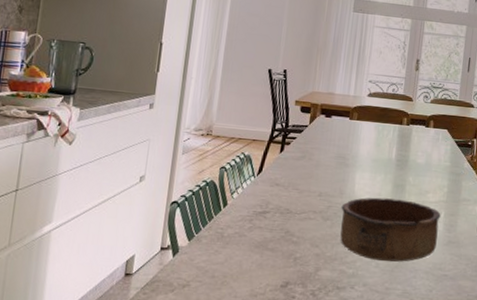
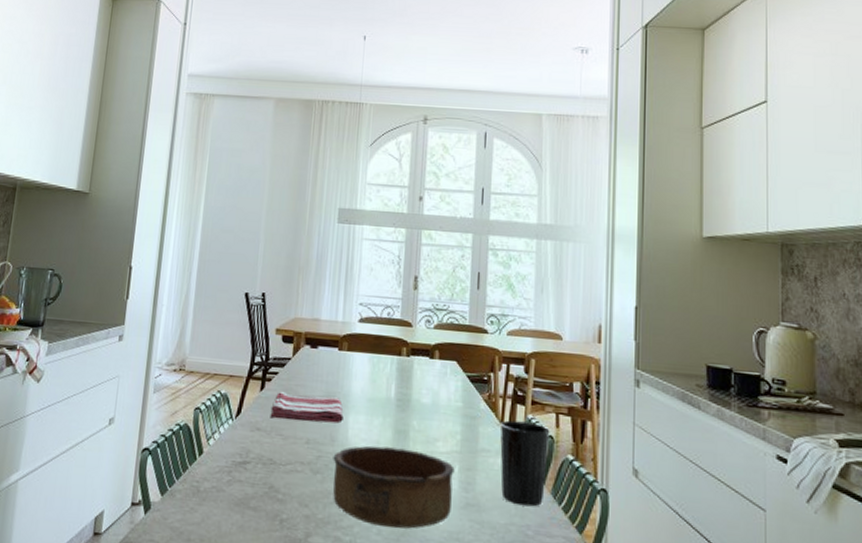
dish towel: none [288,153,352,180] -> present [270,392,344,424]

